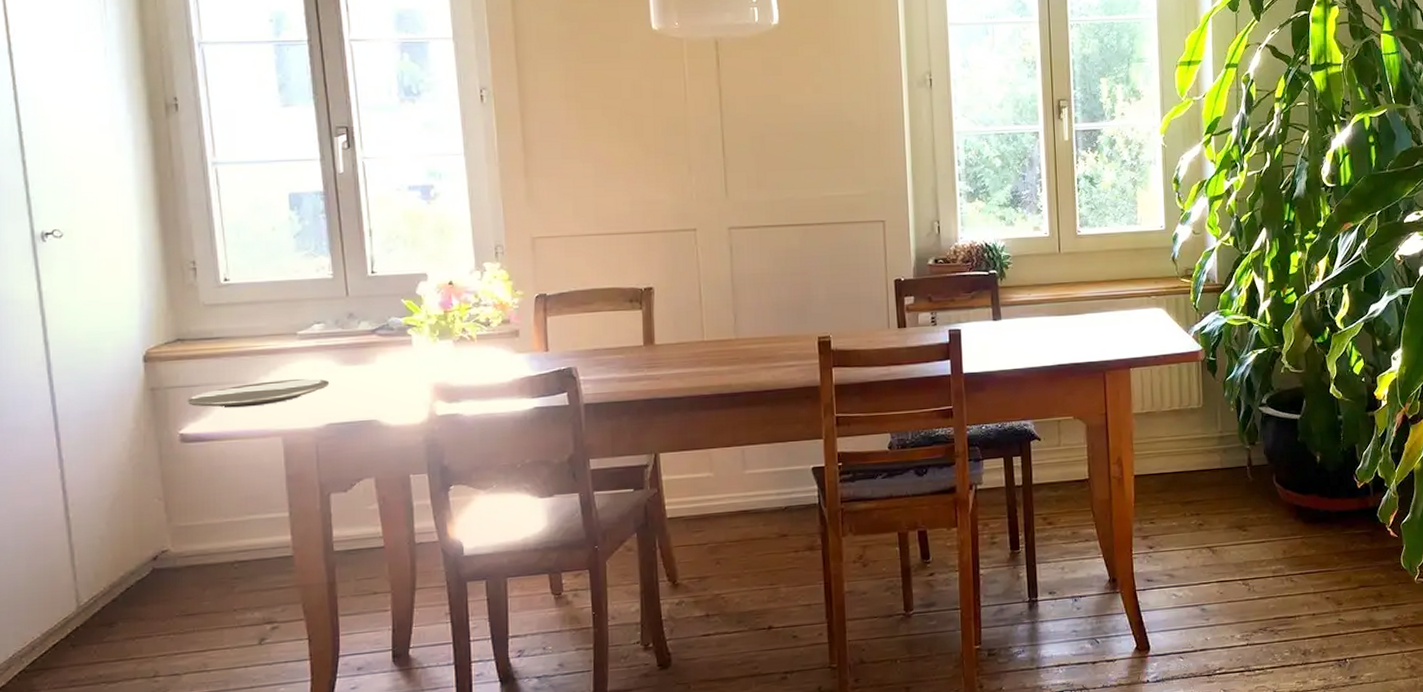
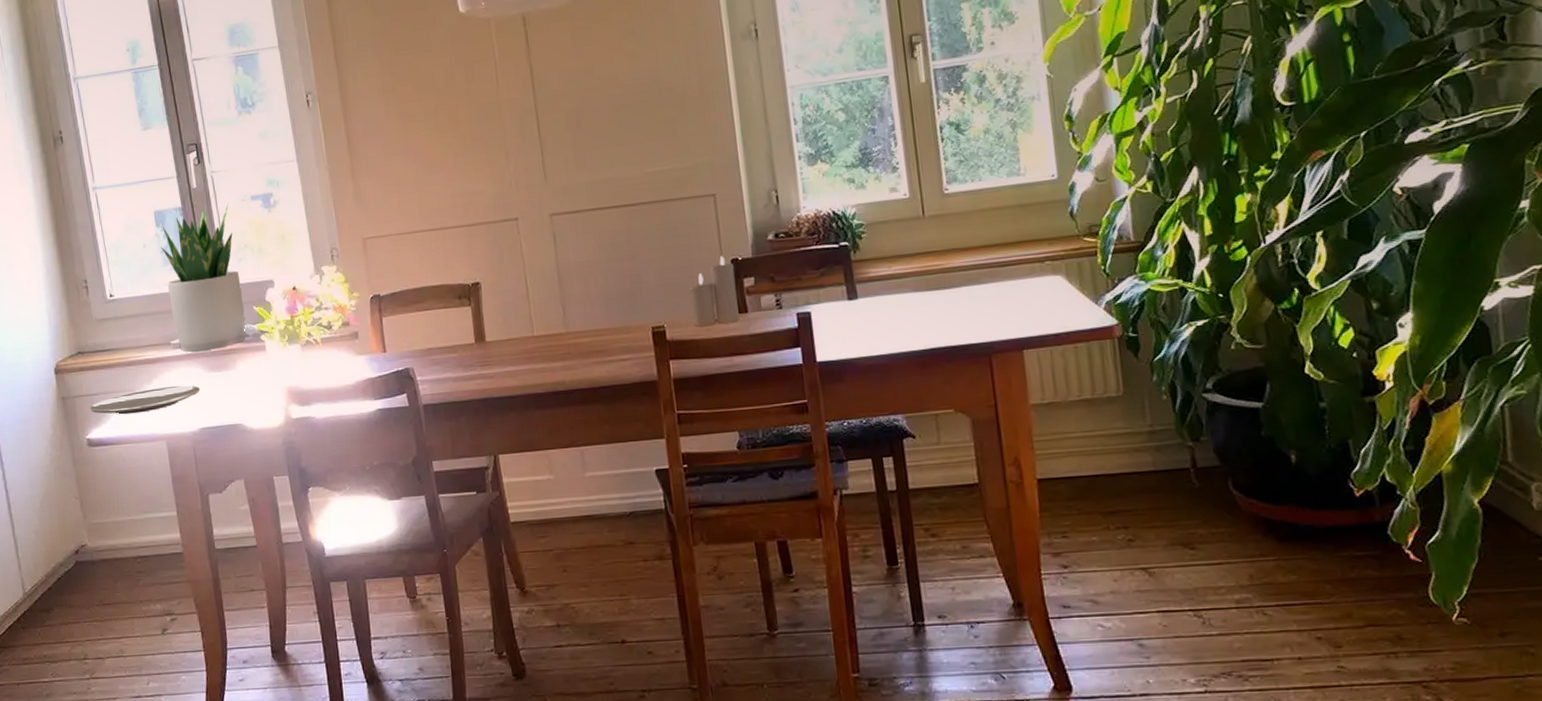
planter: none [293,191,390,344] -> present [160,203,246,352]
candle: none [855,276,899,339] -> present [689,256,740,327]

